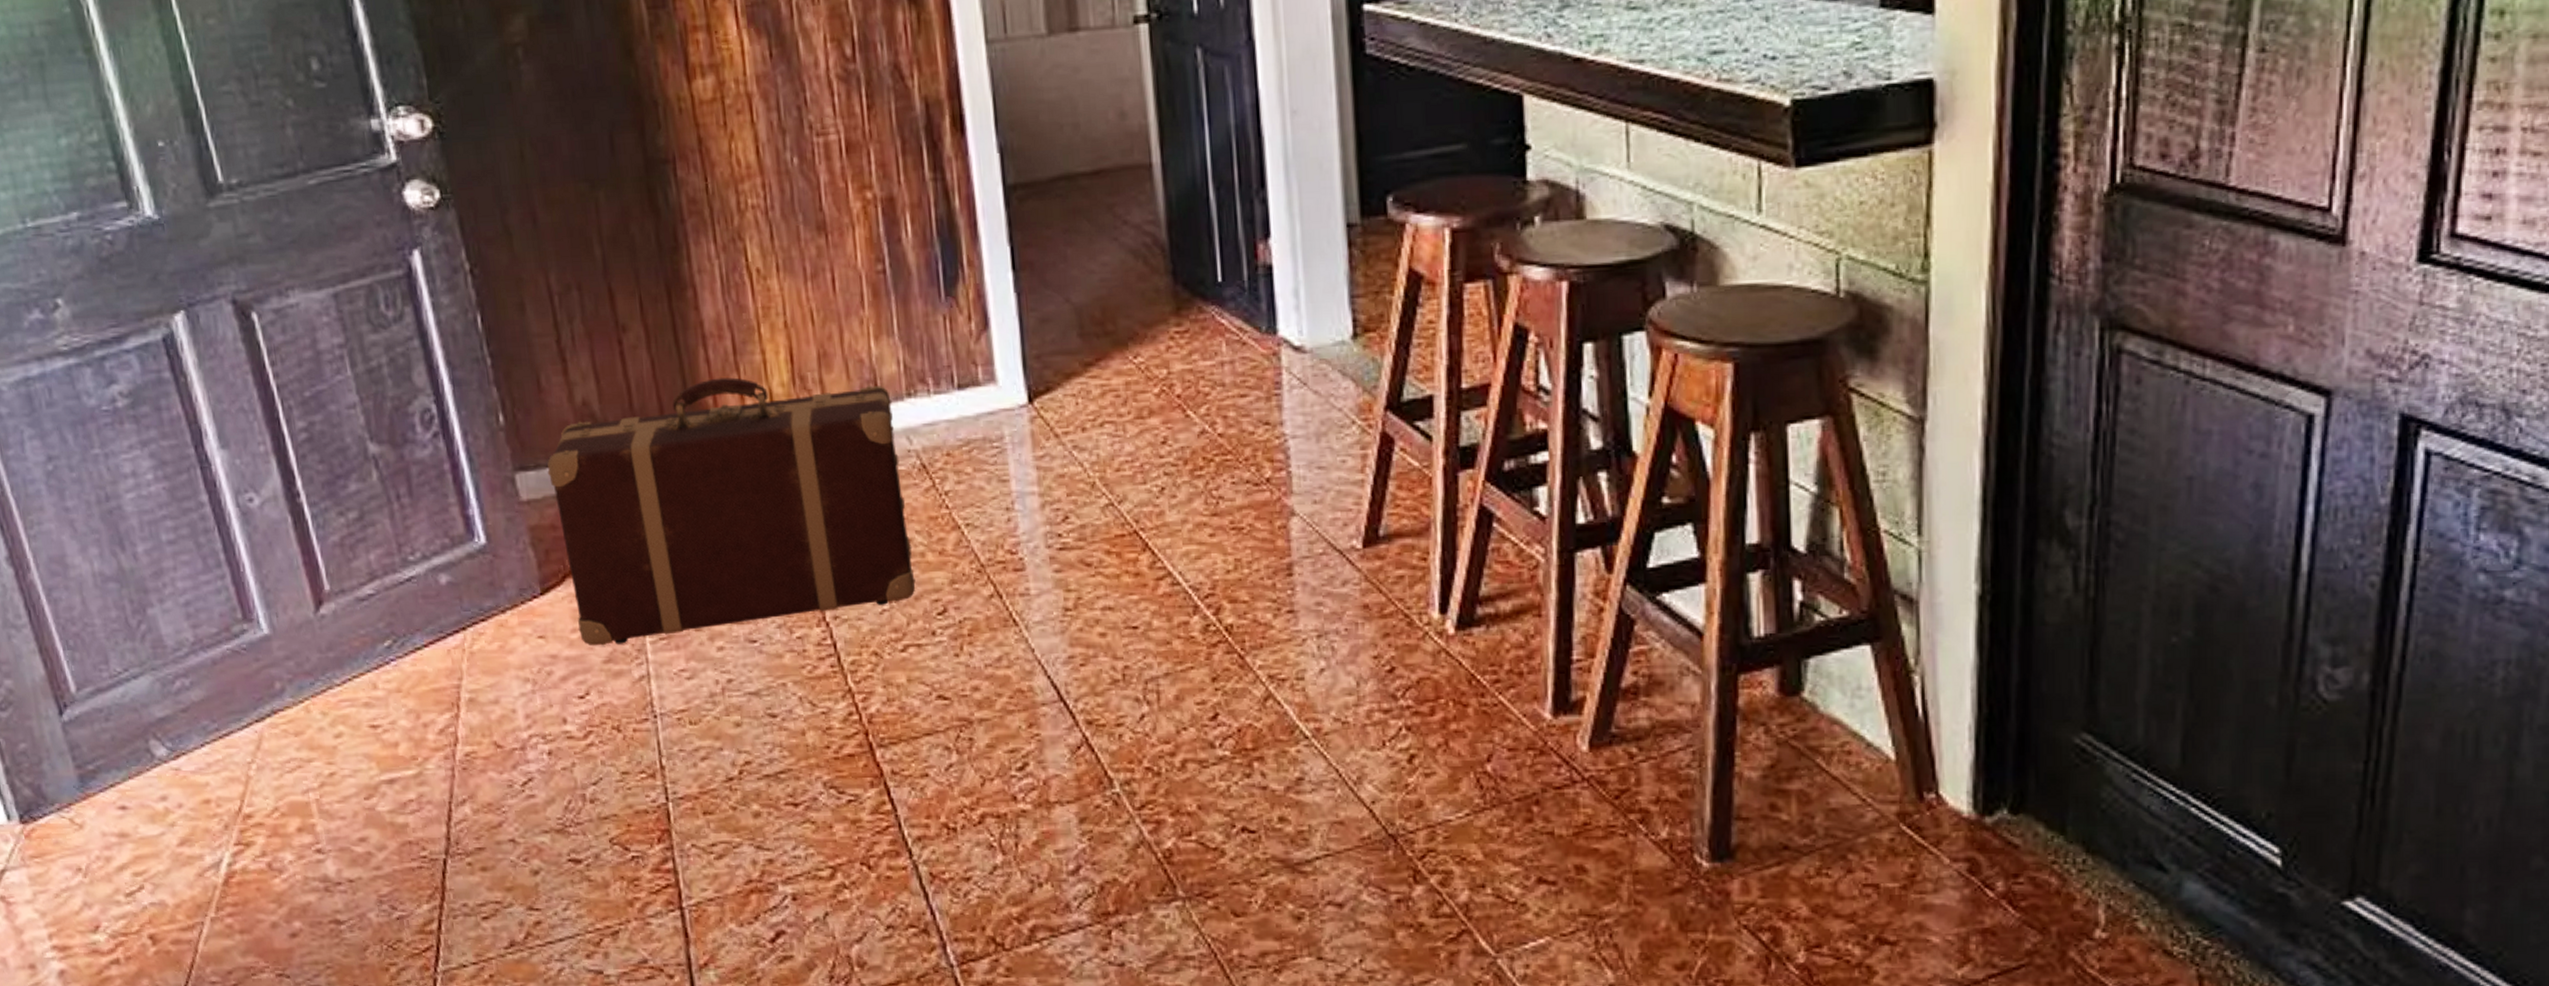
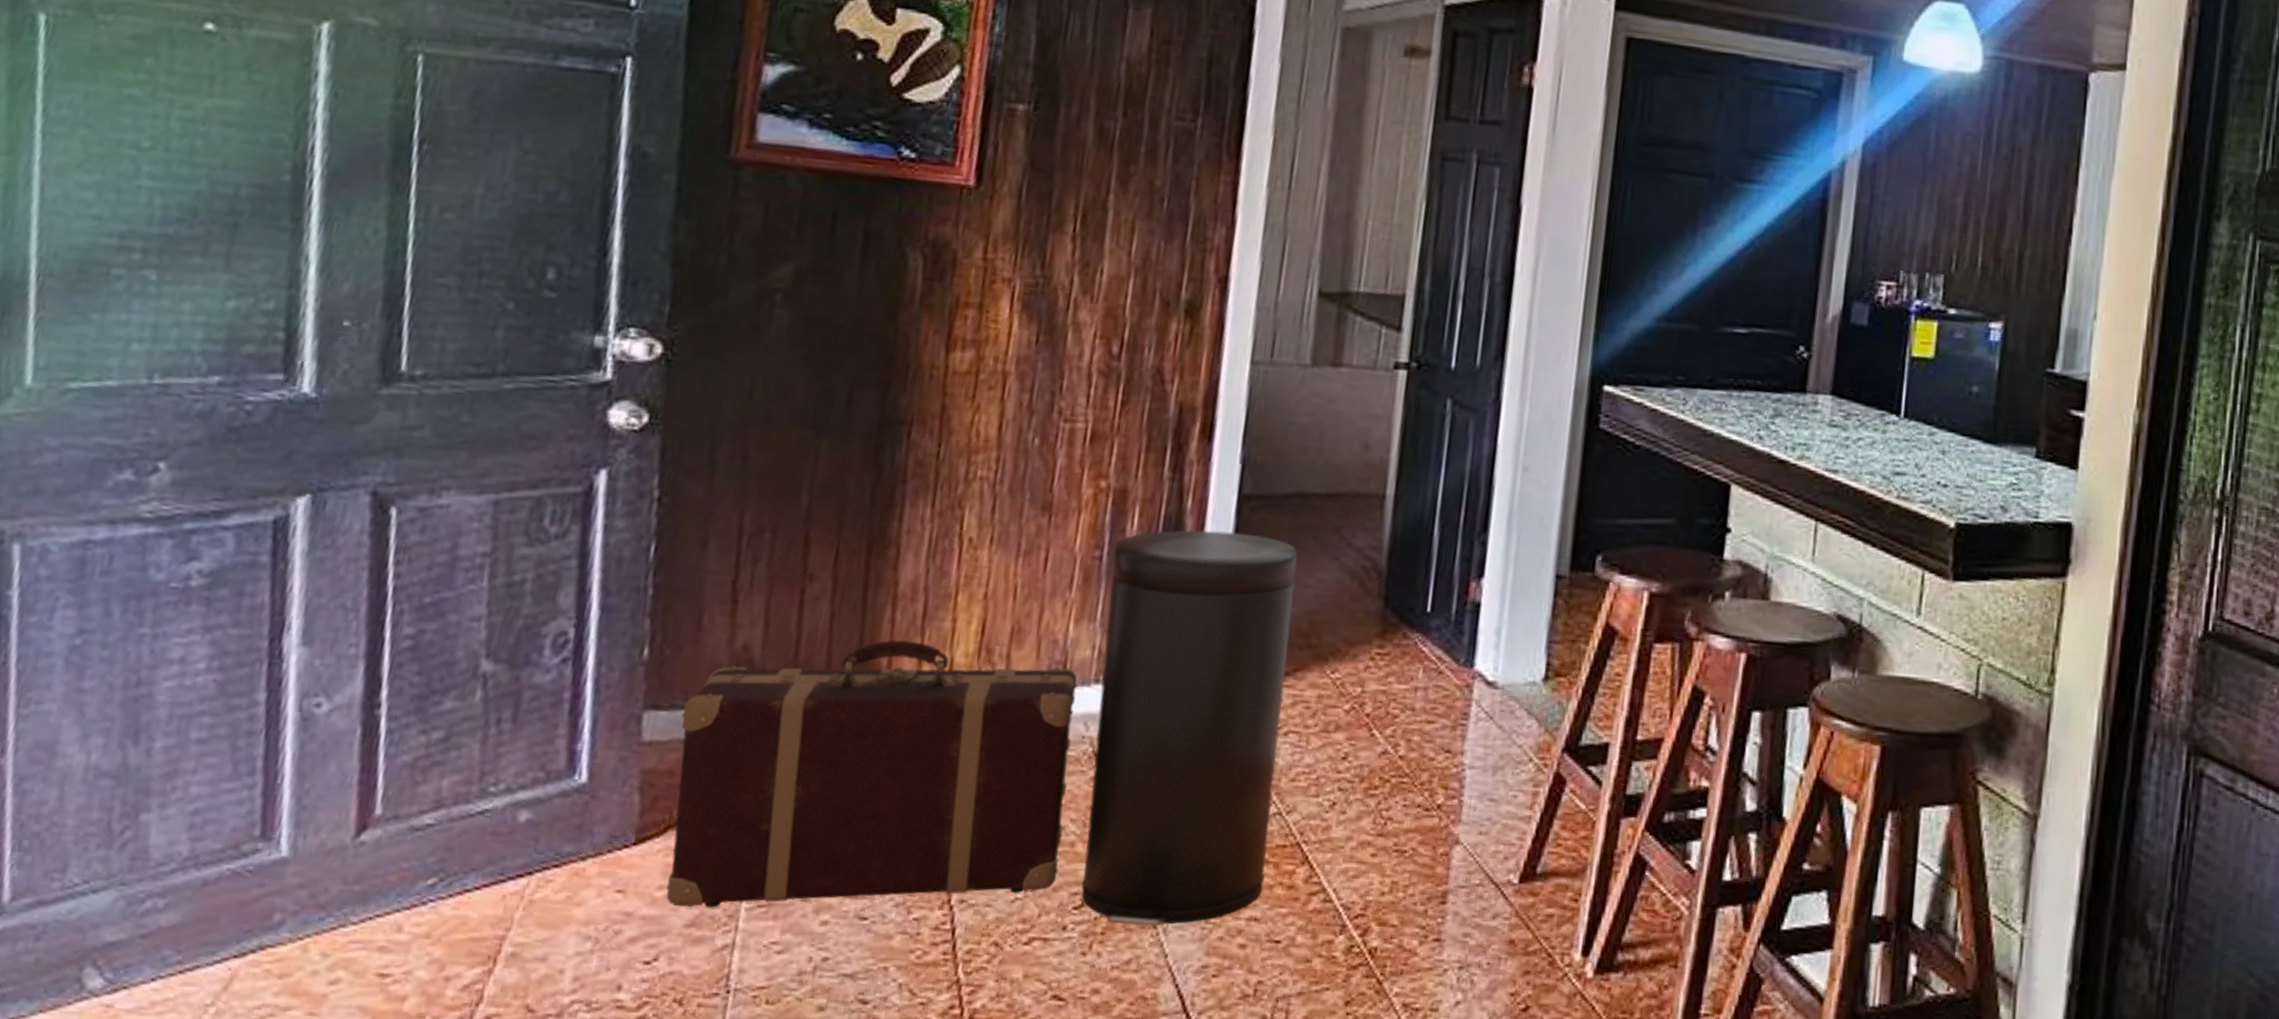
pedal bin: none [895,225,1111,625] -> present [1081,530,1298,927]

